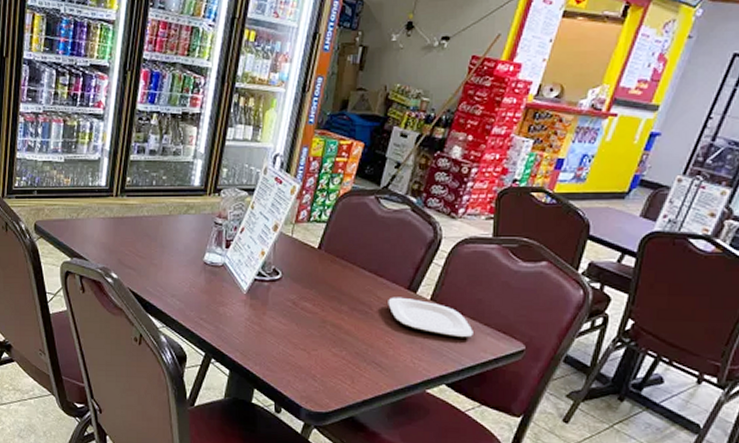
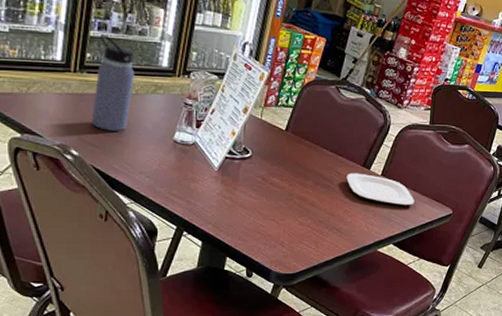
water bottle: none [129,156,169,253] -> present [91,33,135,131]

